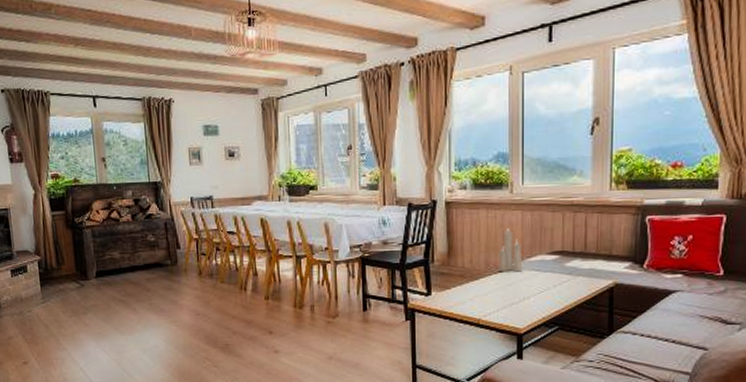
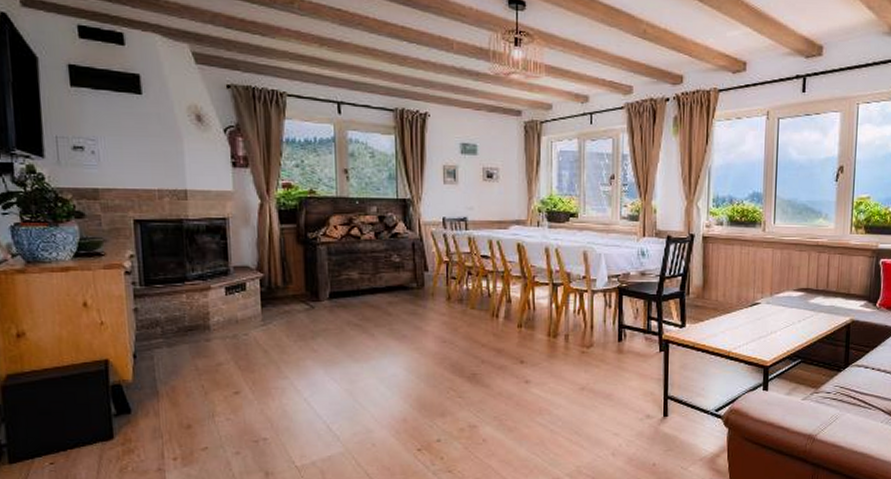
candle: present [498,228,523,272] -> none [749,265,772,307]

